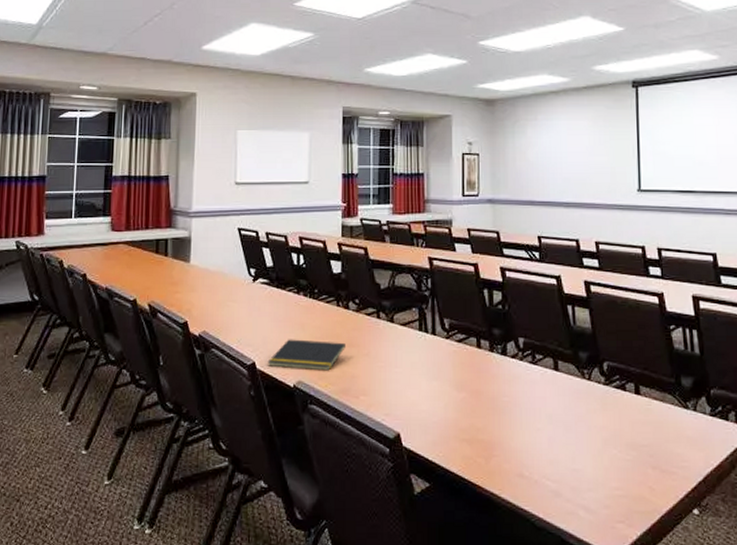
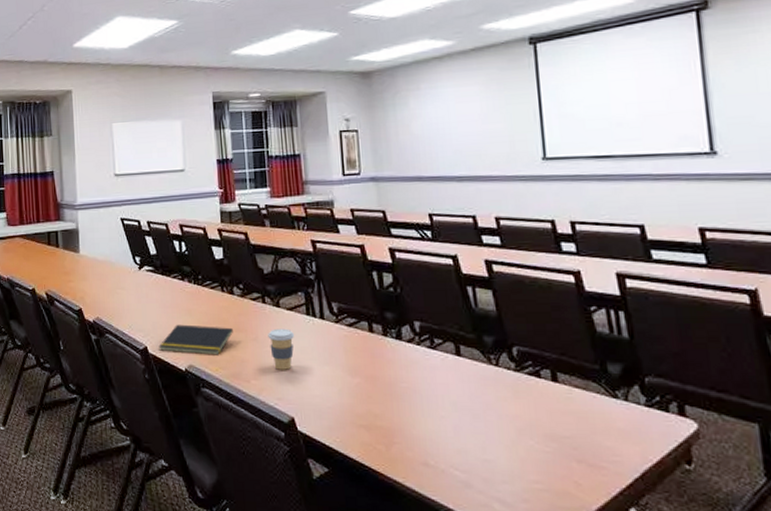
coffee cup: none [380,344,405,385] -> present [268,328,294,370]

